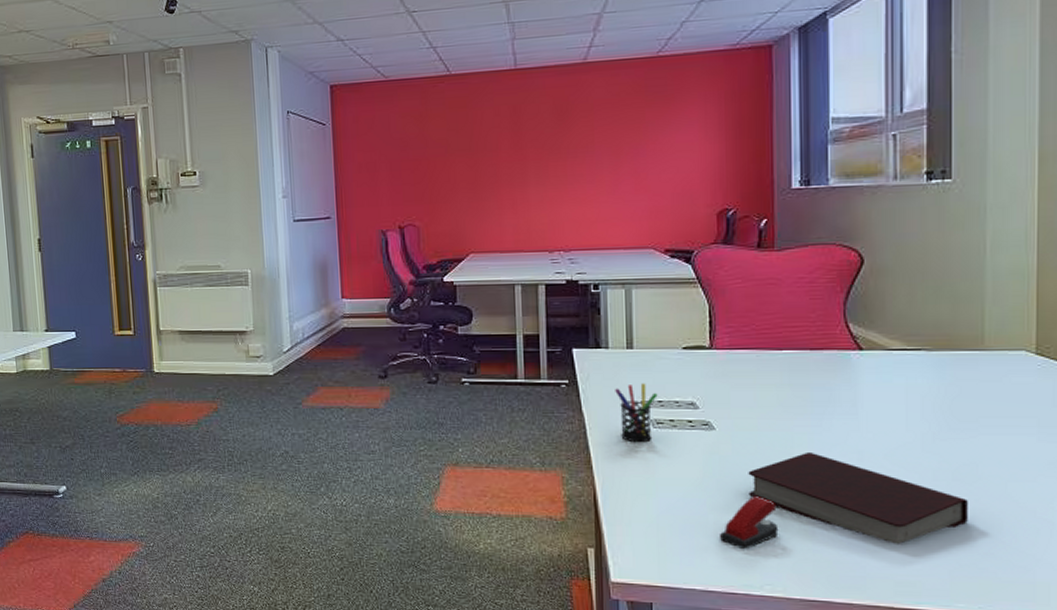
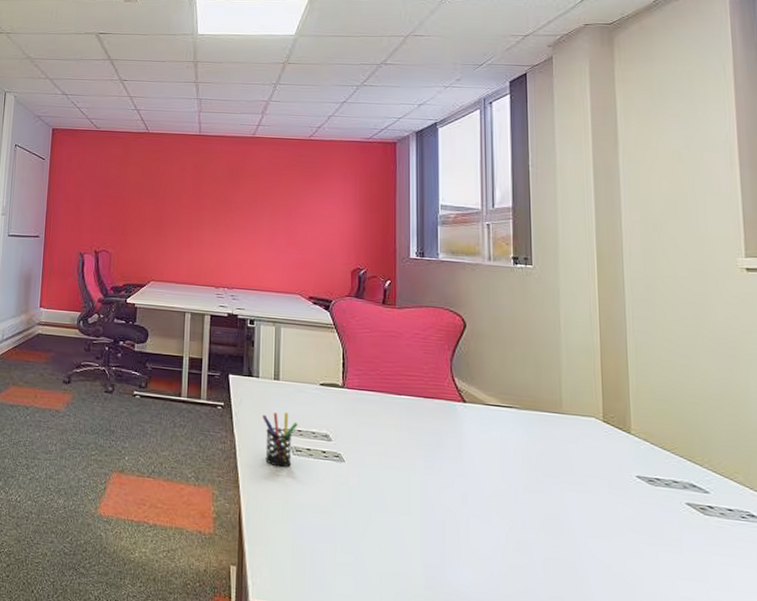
stapler: present [720,496,779,550] -> none [346,529,396,581]
book: present [748,451,968,544] -> none [371,490,555,588]

